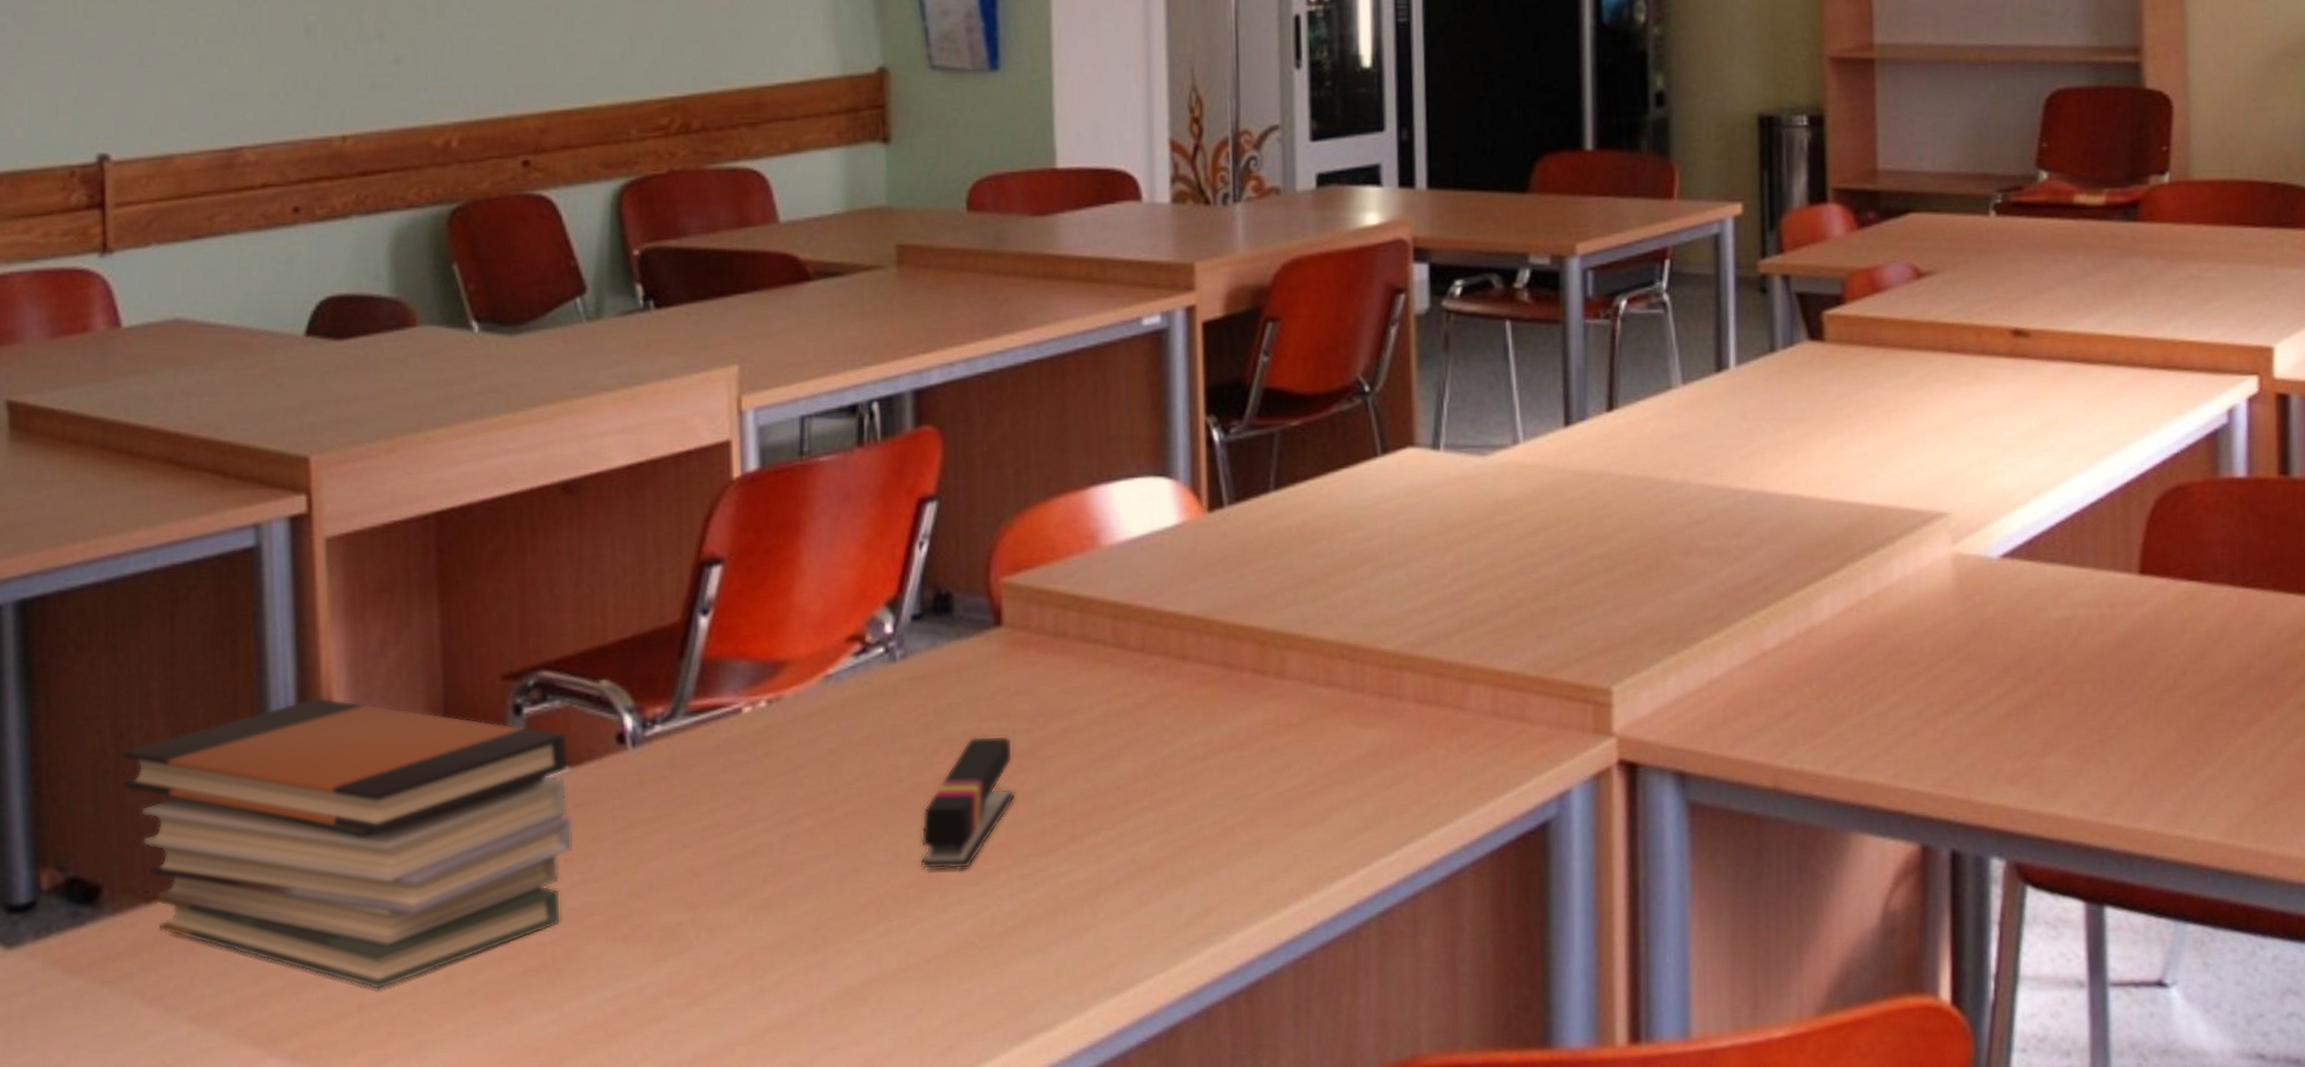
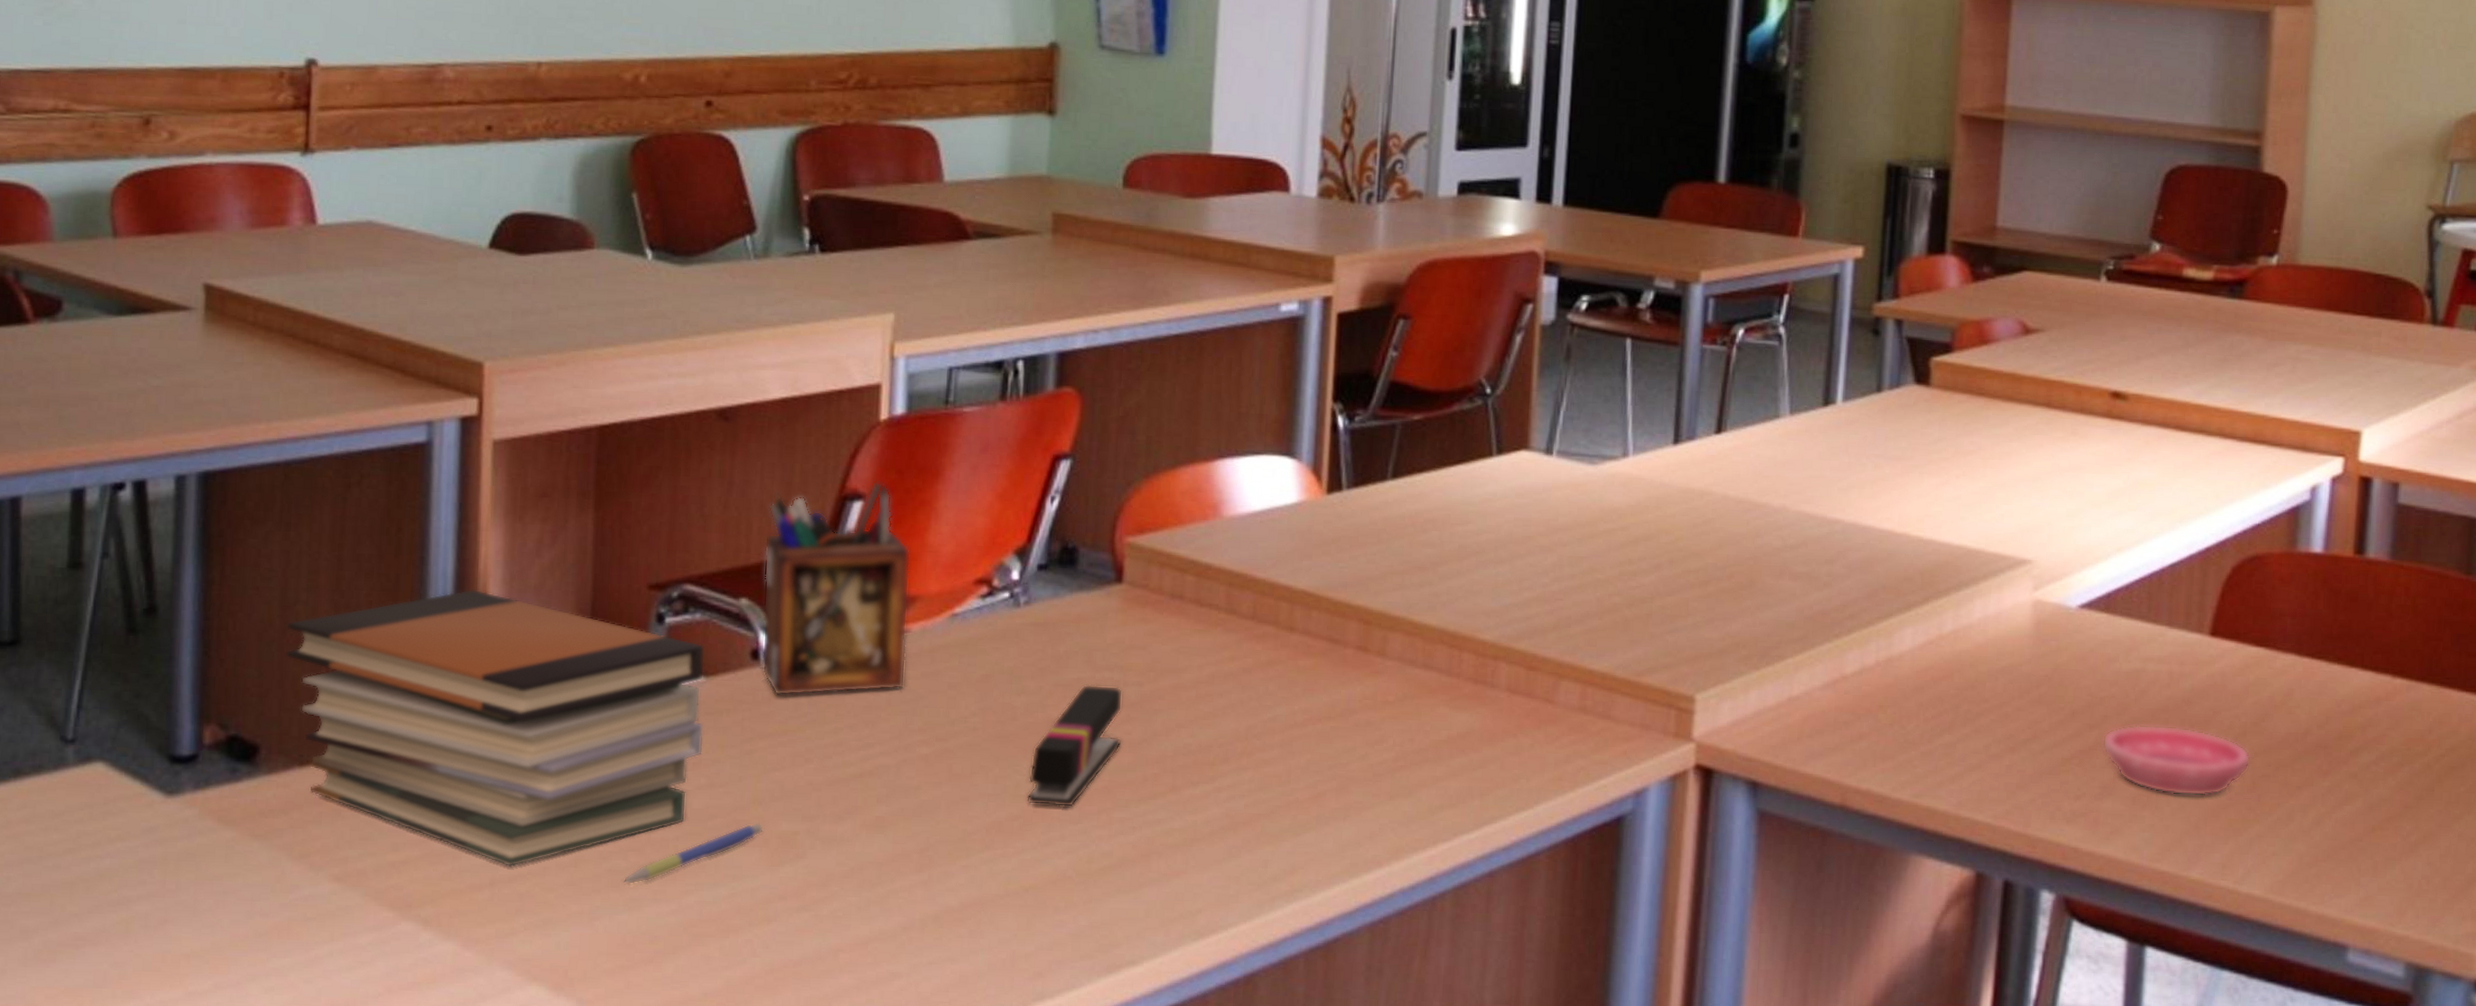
pen: none [499,916,645,996] -> present [623,822,763,885]
desk organizer: none [621,543,782,780] -> present [761,481,911,696]
saucer: none [2039,672,2194,745] -> present [2102,724,2251,797]

